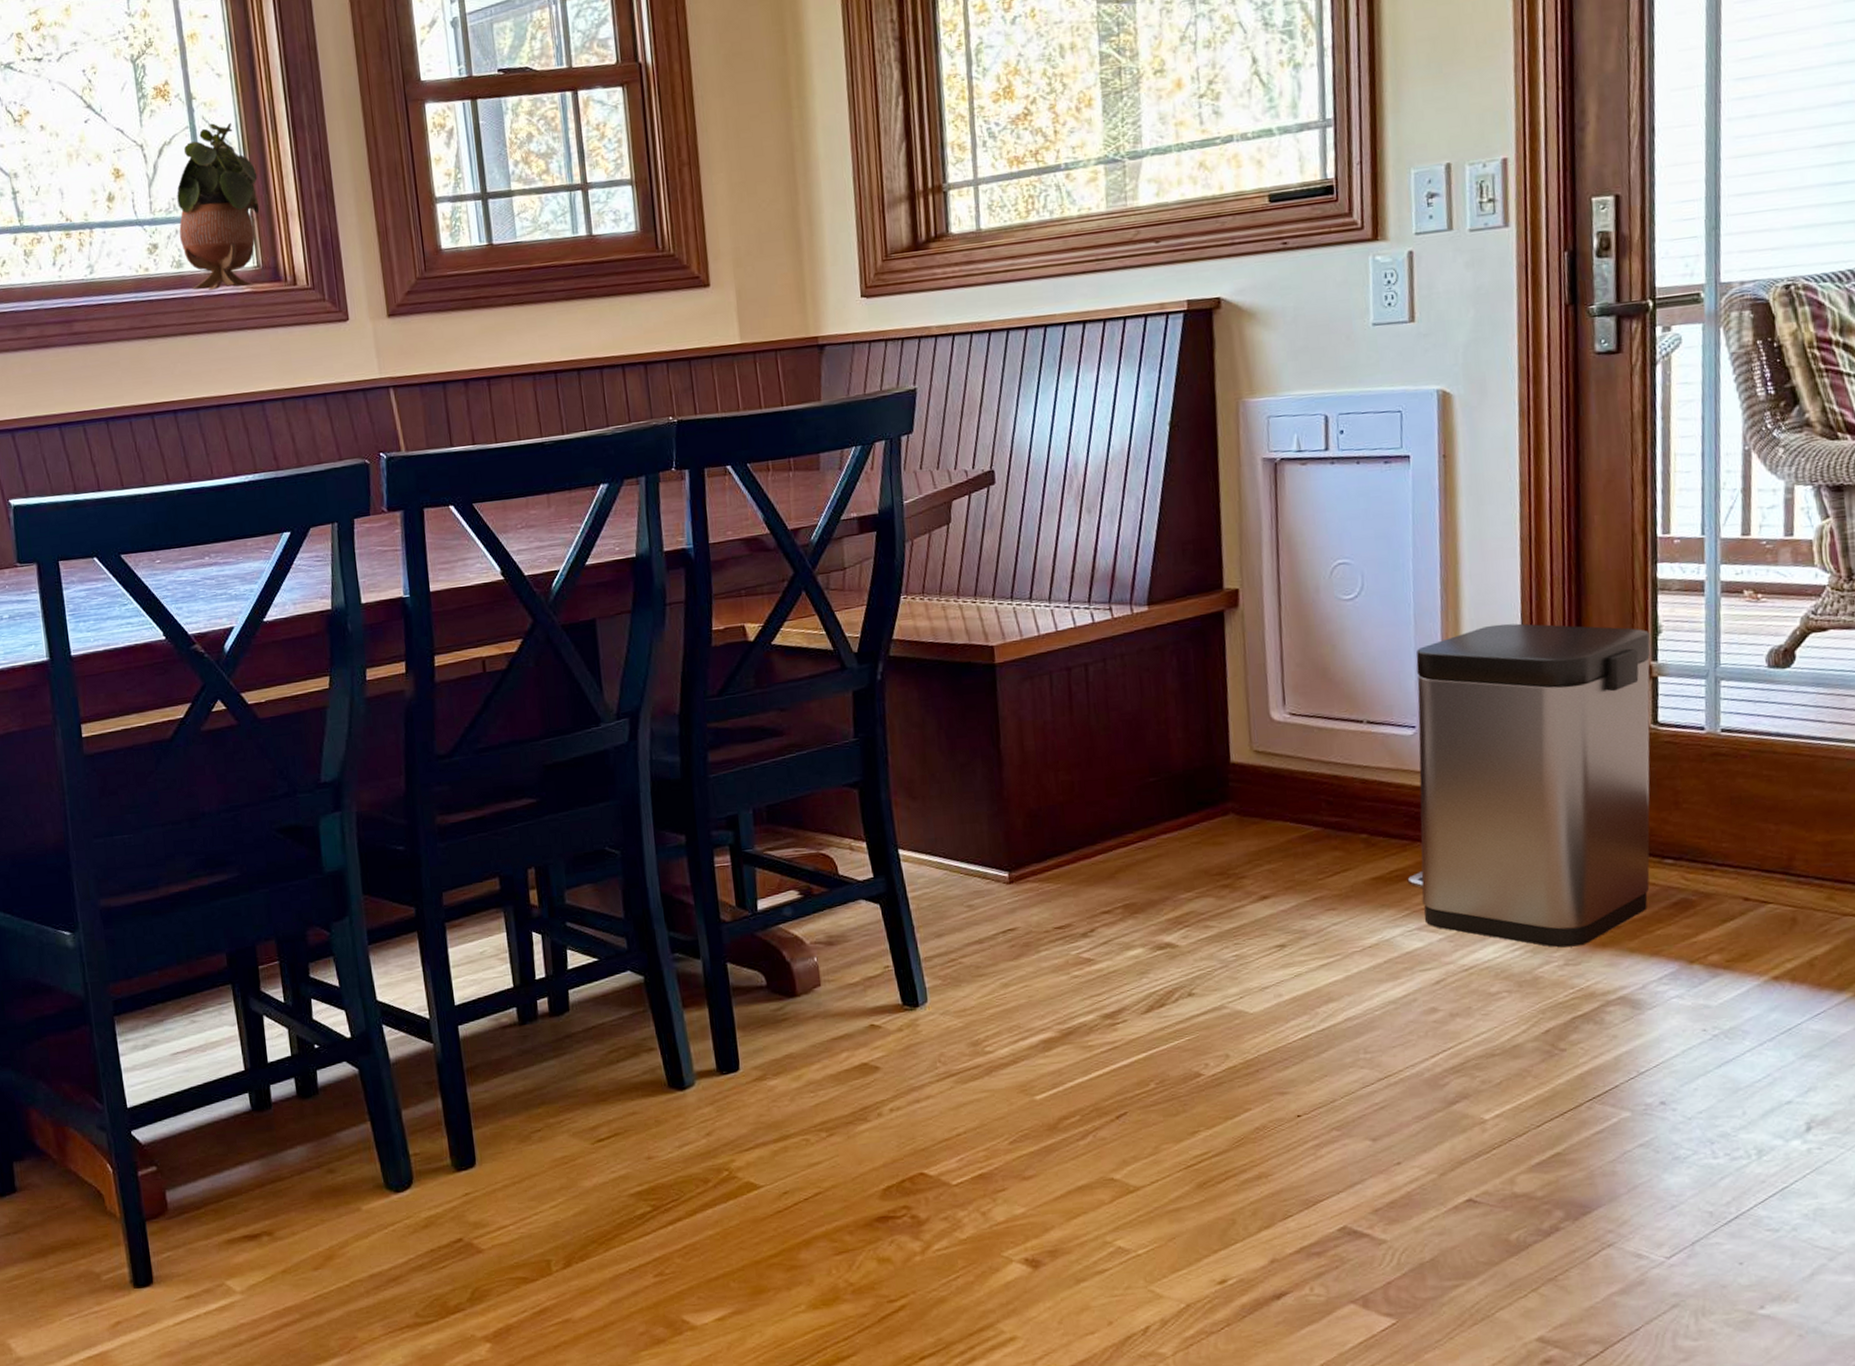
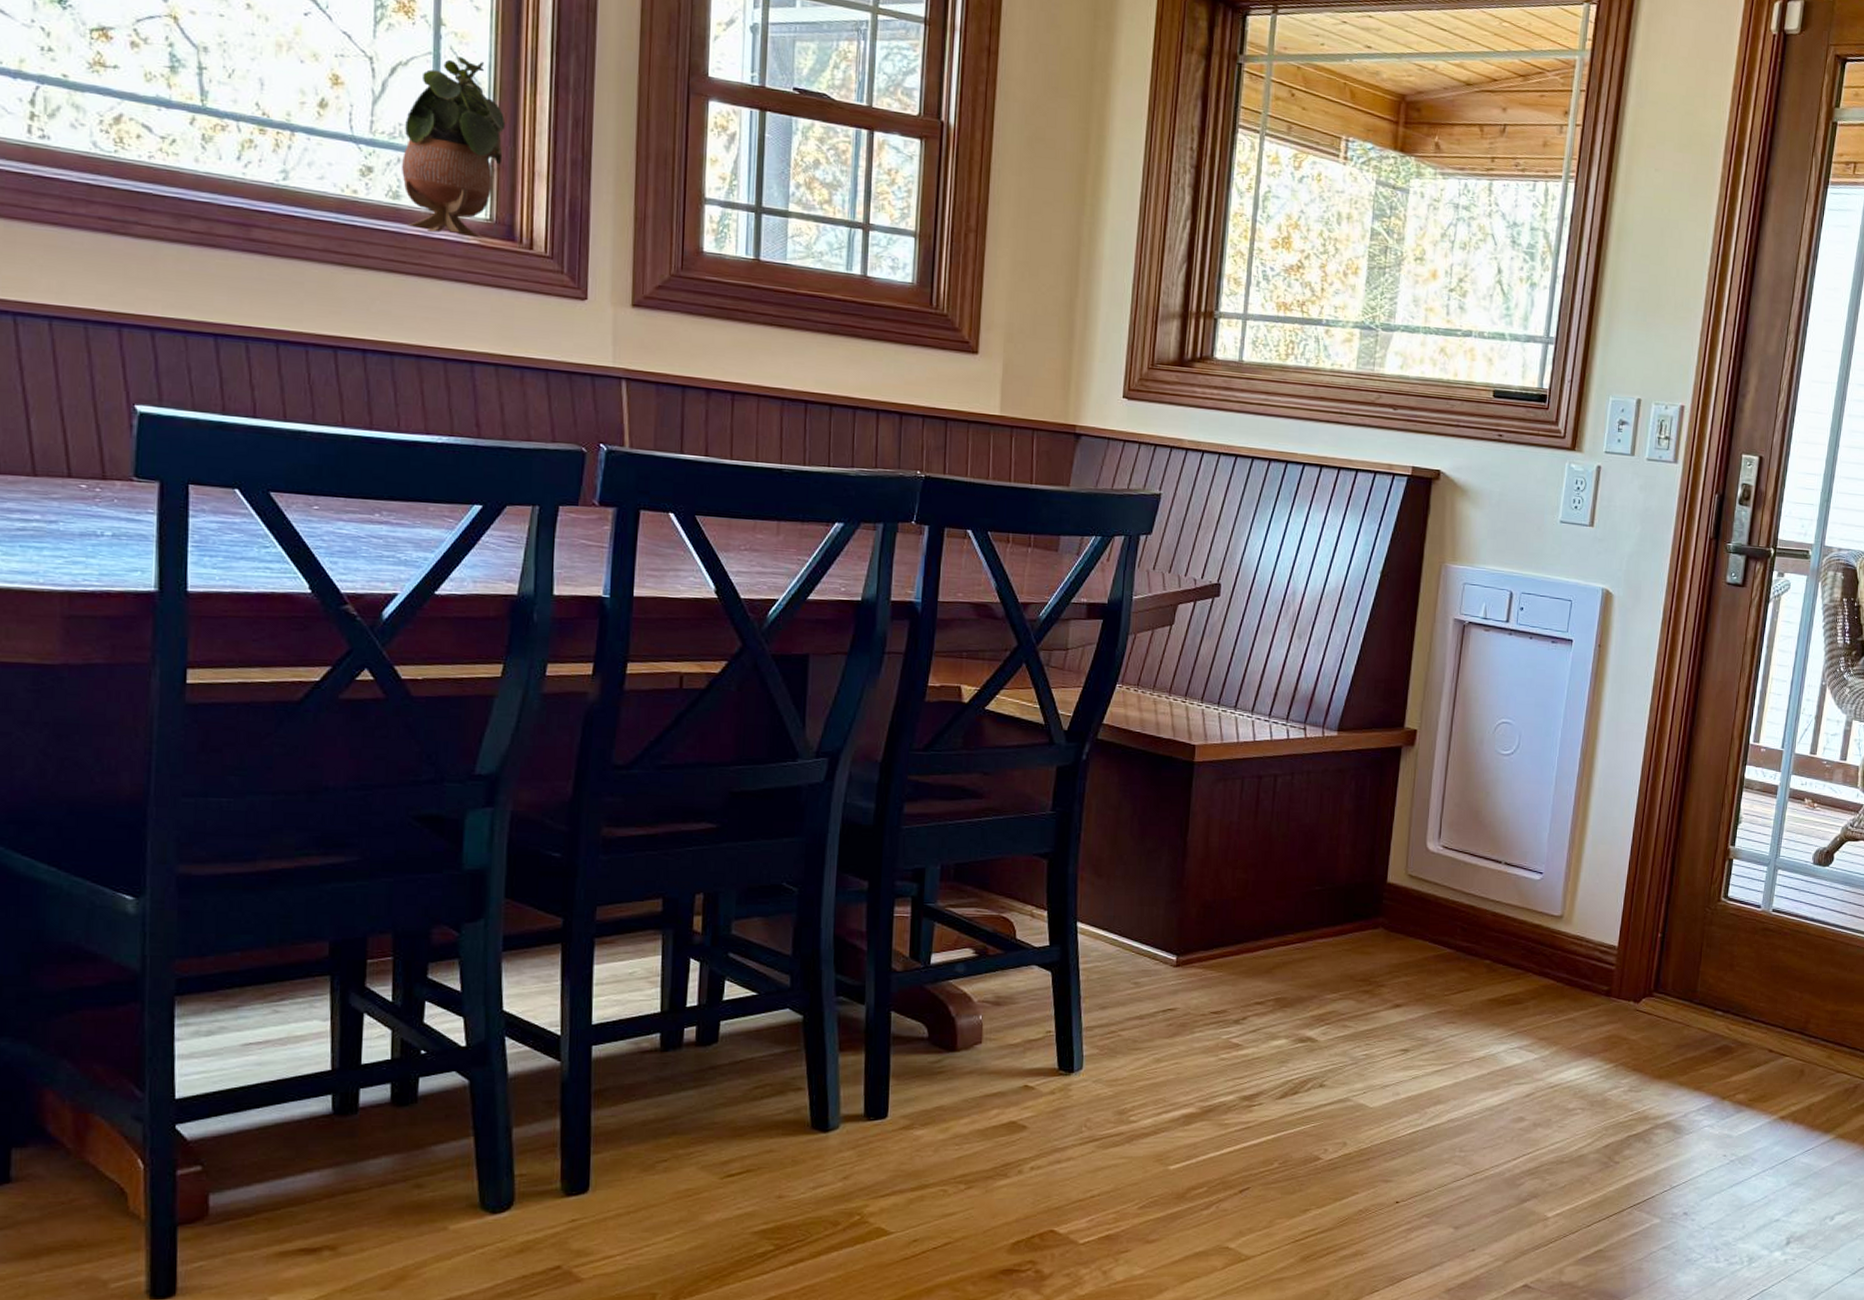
pedal bin: present [1407,623,1651,948] -> none [1516,795,1733,1076]

